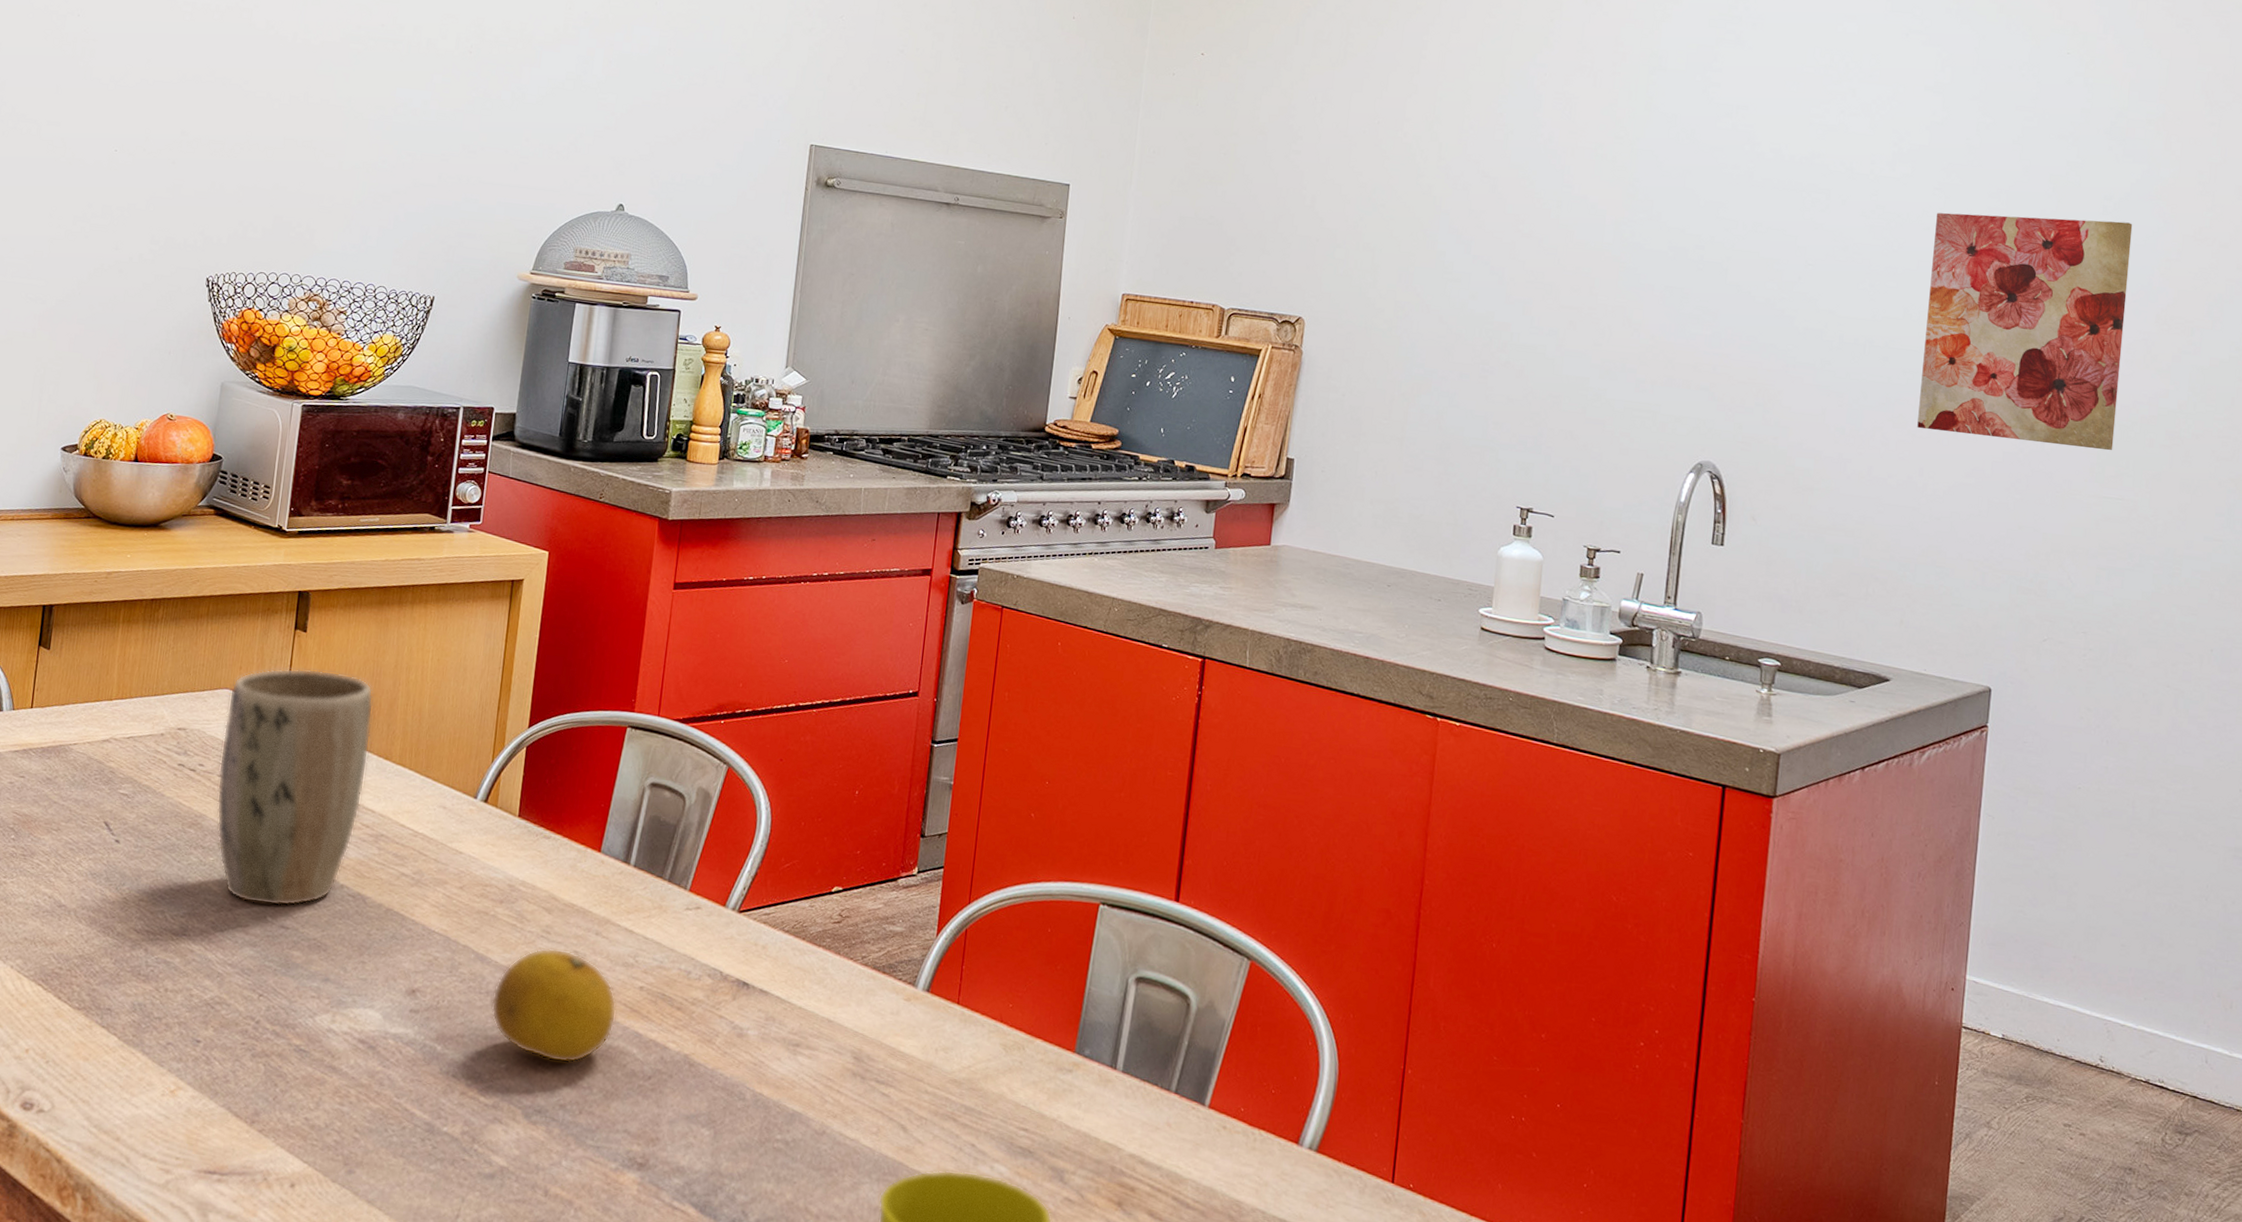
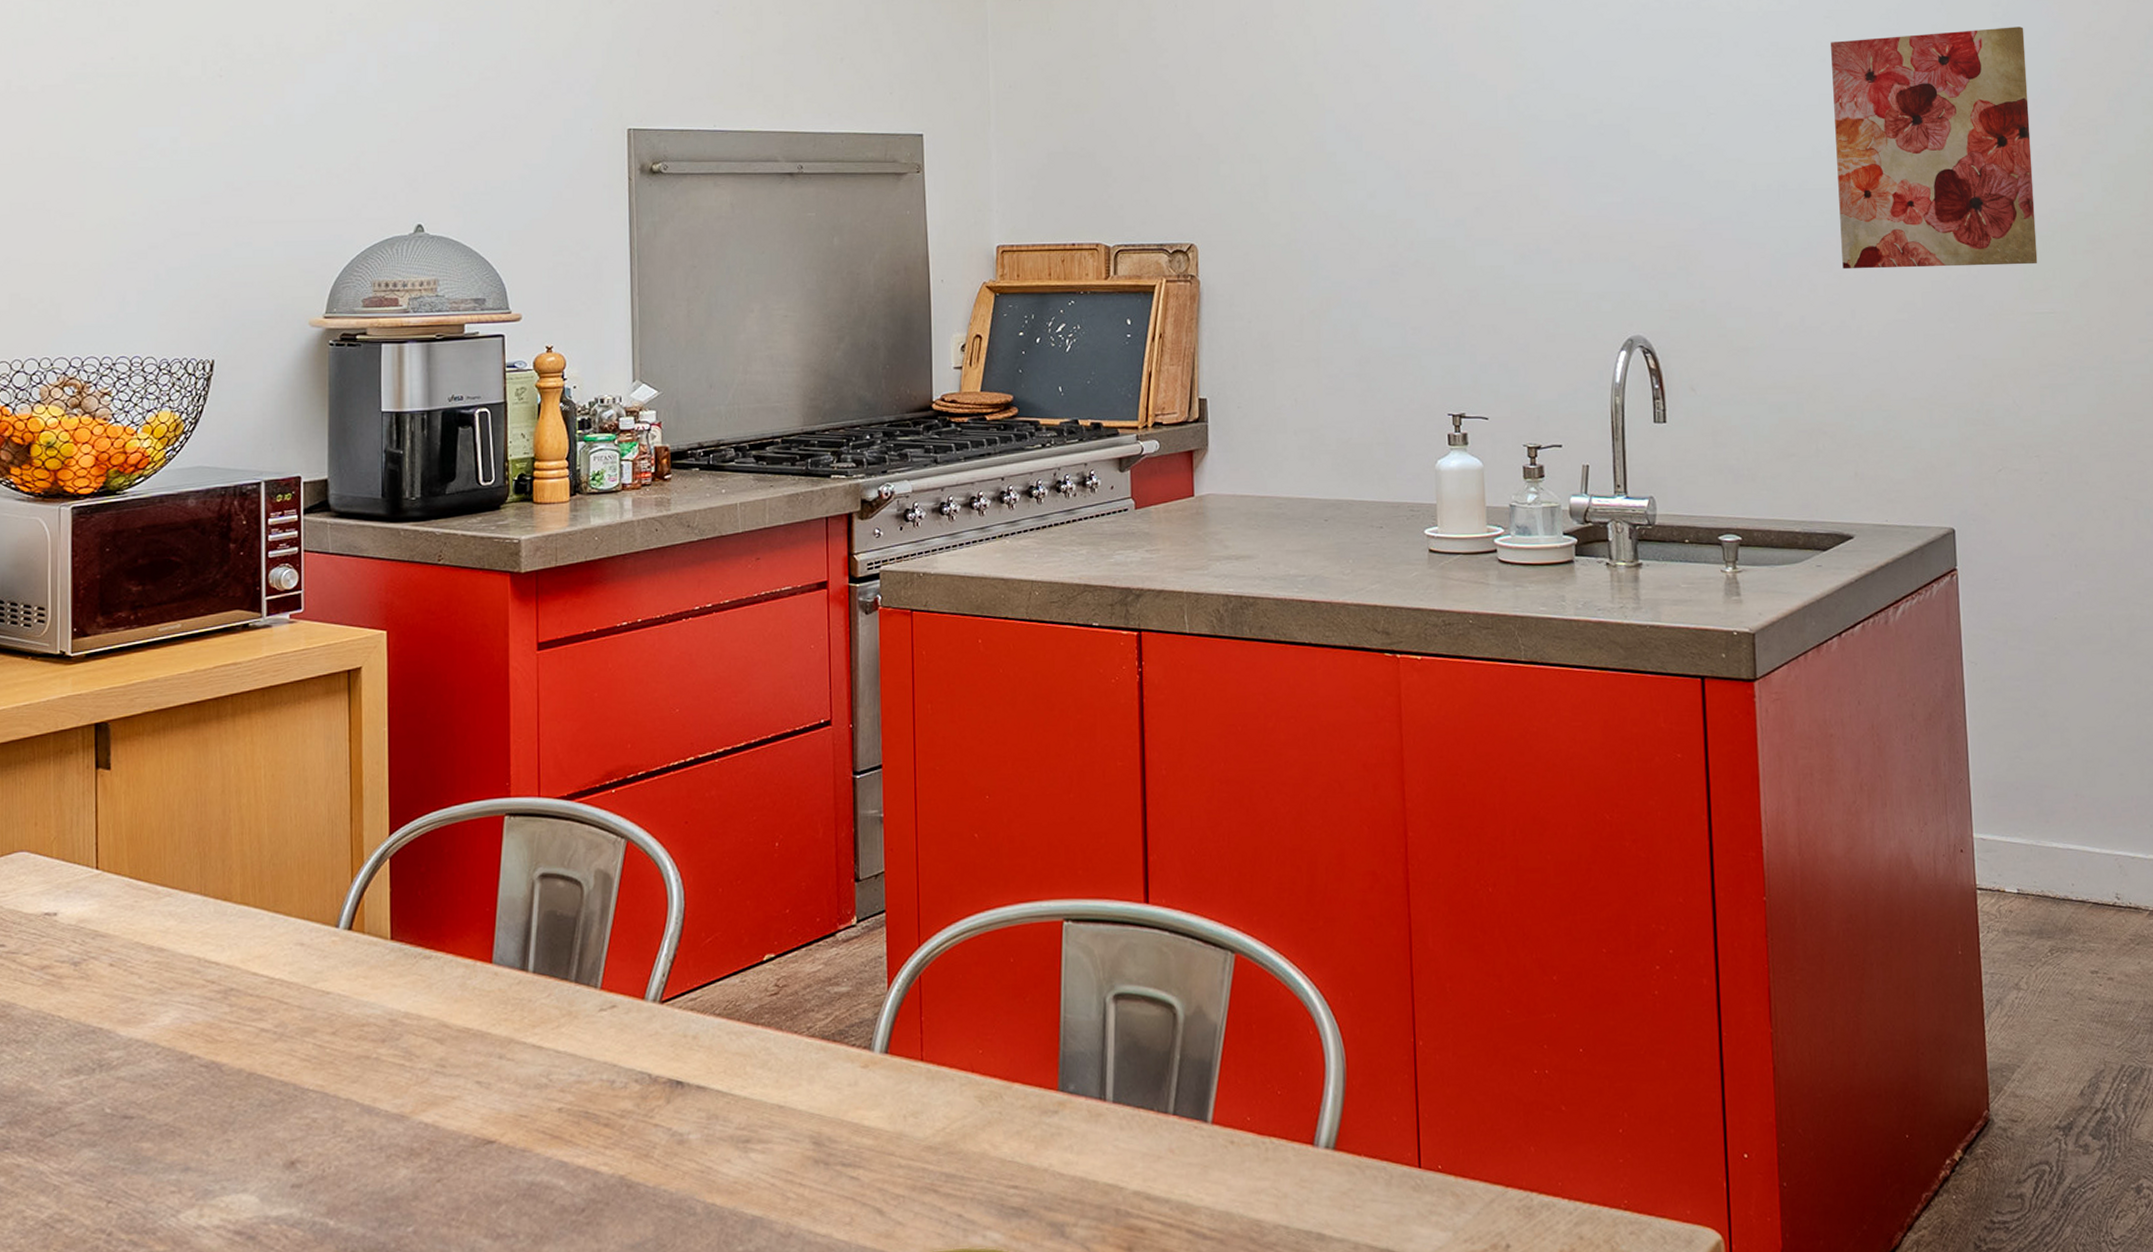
plant pot: present [216,668,374,906] -> none [24,809,204,1097]
fruit: present [491,948,617,1063] -> none [387,1082,535,1213]

